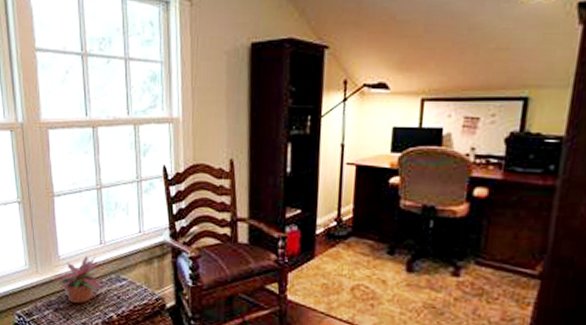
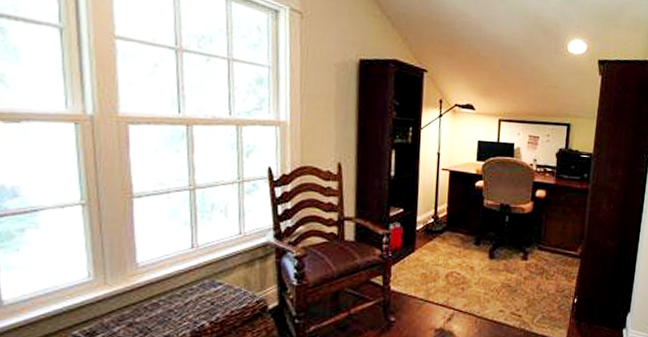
potted plant: present [53,255,106,304] -> none [128,261,198,315]

